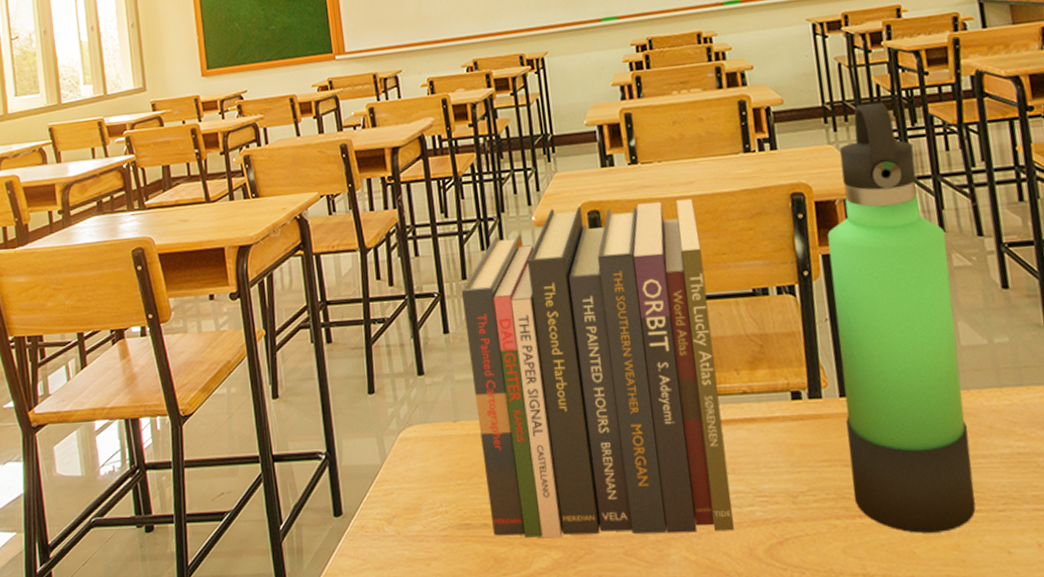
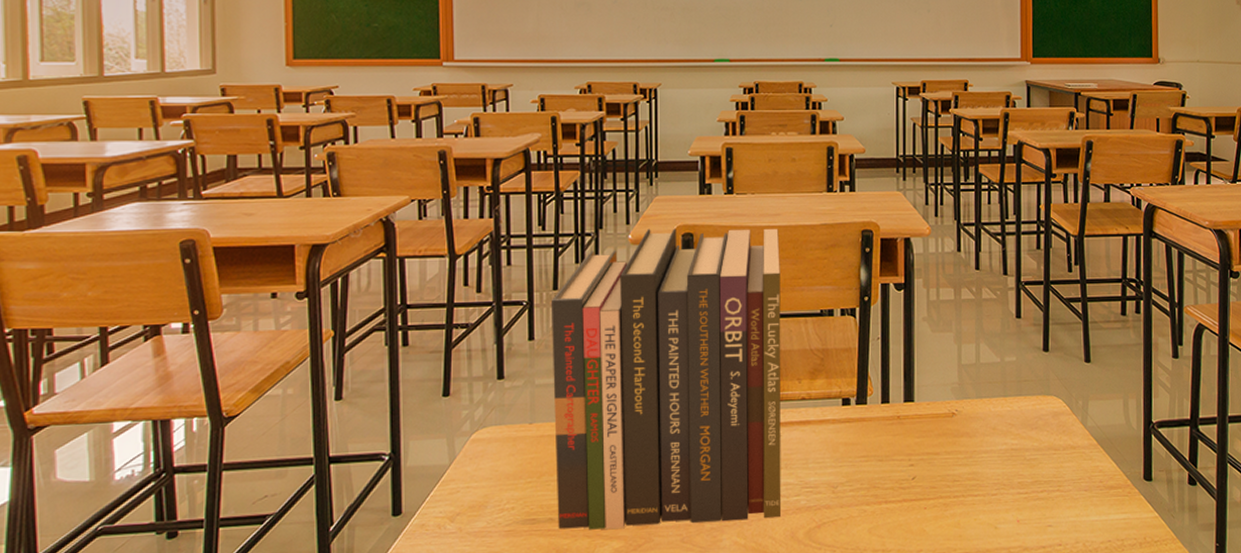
thermos bottle: present [827,103,976,533] -> none [883,160,979,515]

